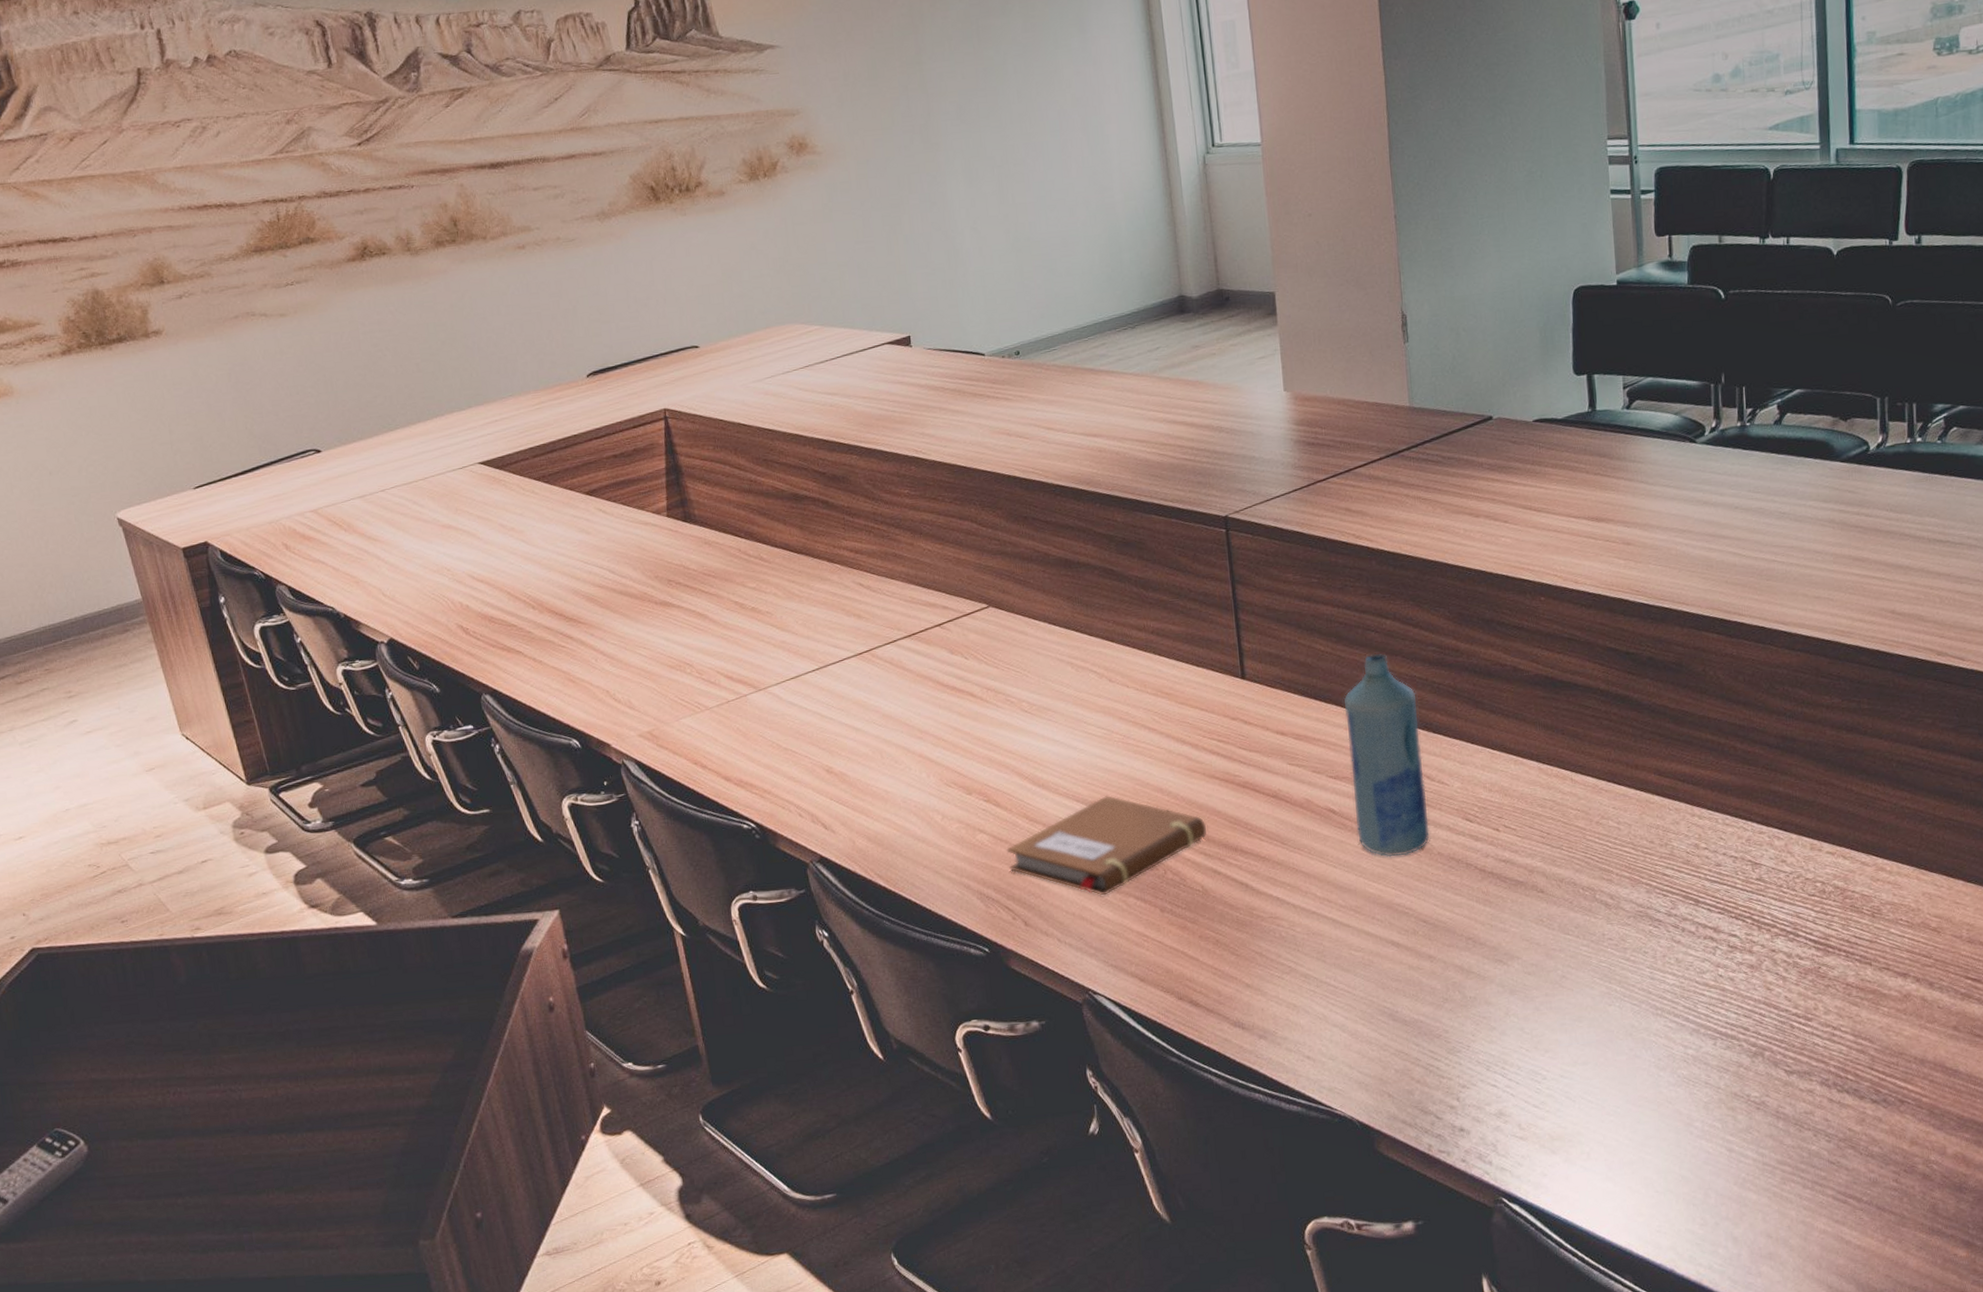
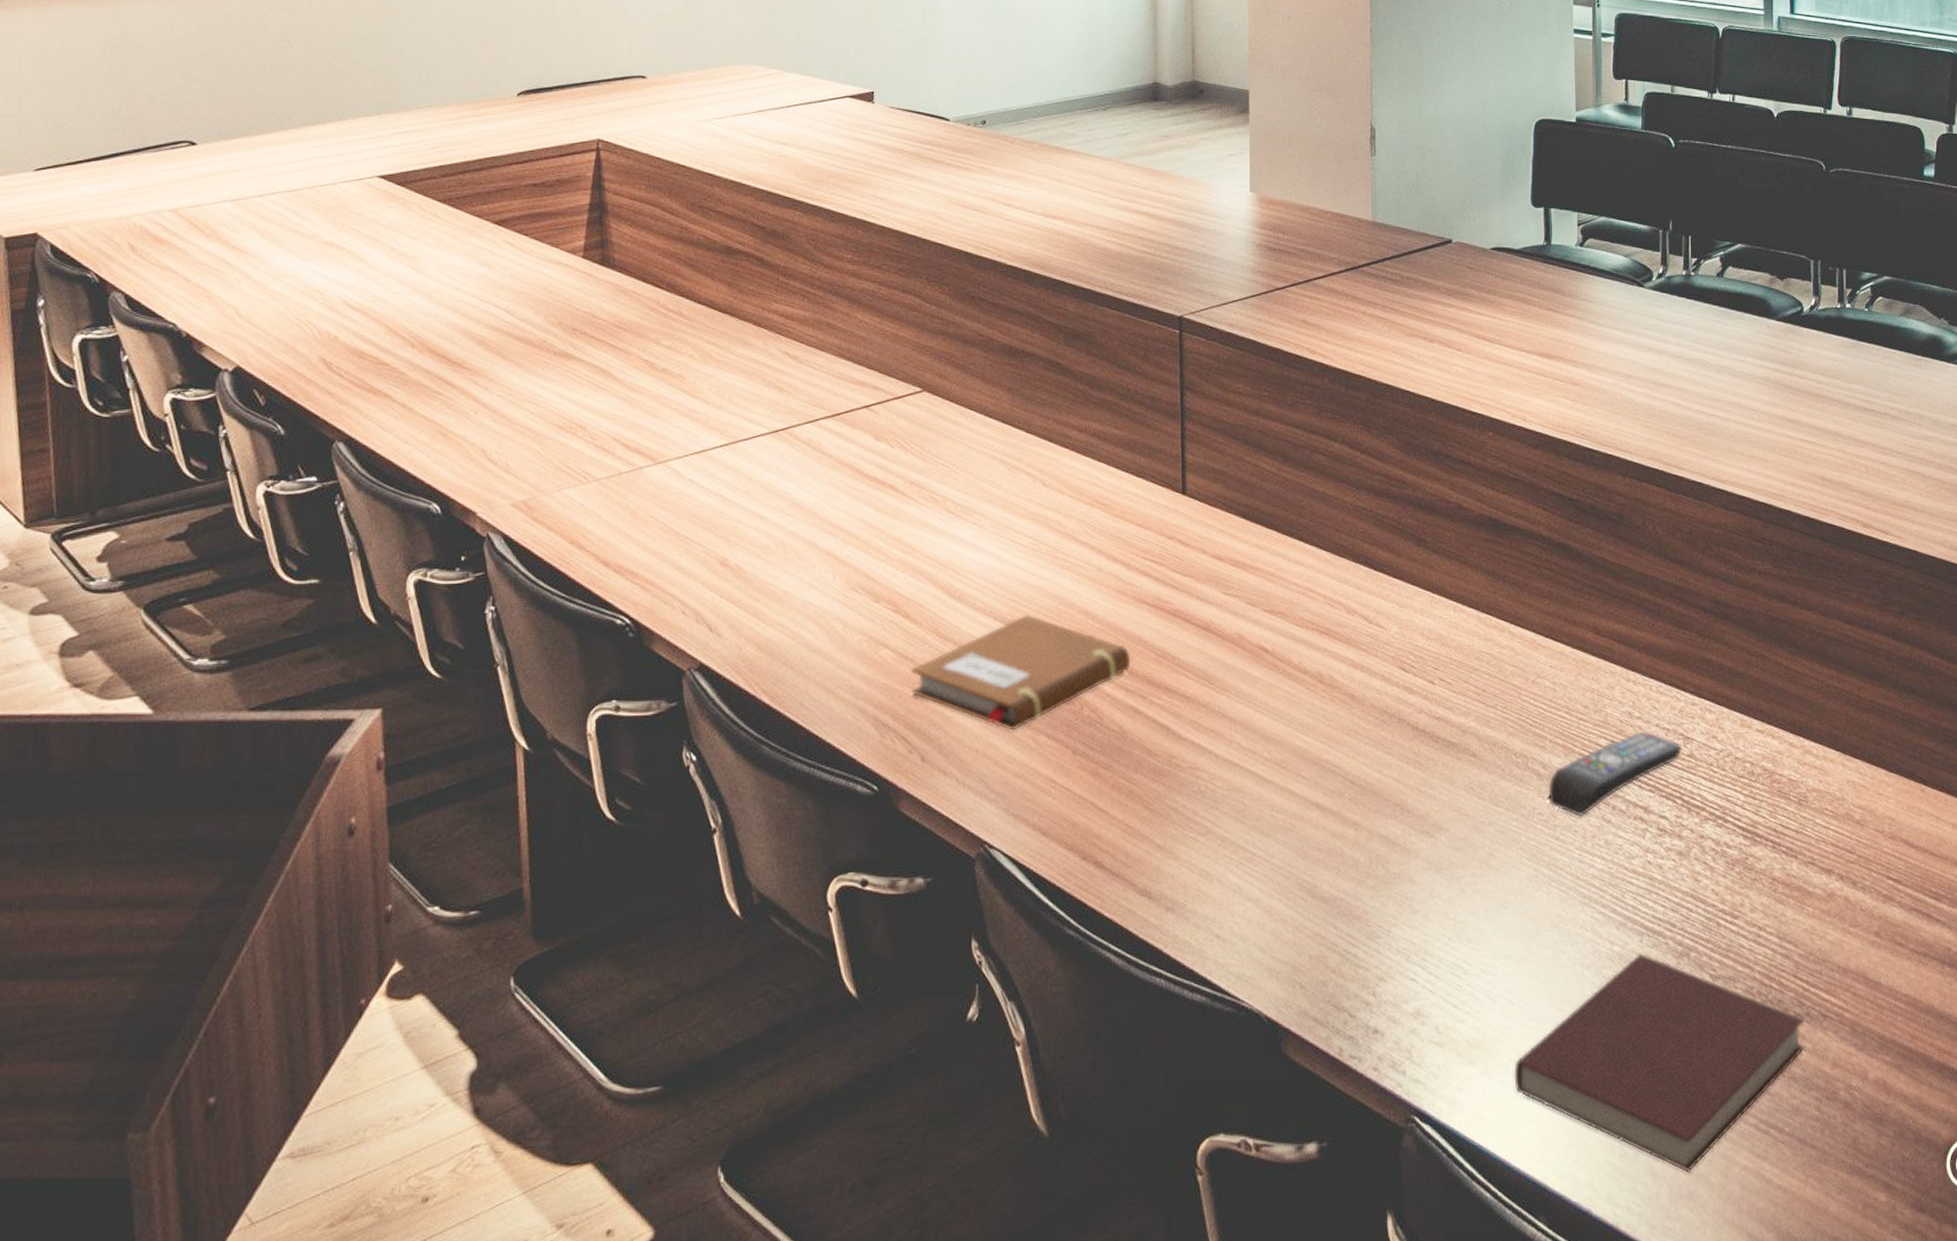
bottle: present [1343,653,1430,857] -> none [1285,478,1363,706]
notebook: none [1595,1054,1883,1238] -> present [1514,953,1806,1174]
remote control: none [1617,860,1750,940] -> present [1548,731,1682,817]

